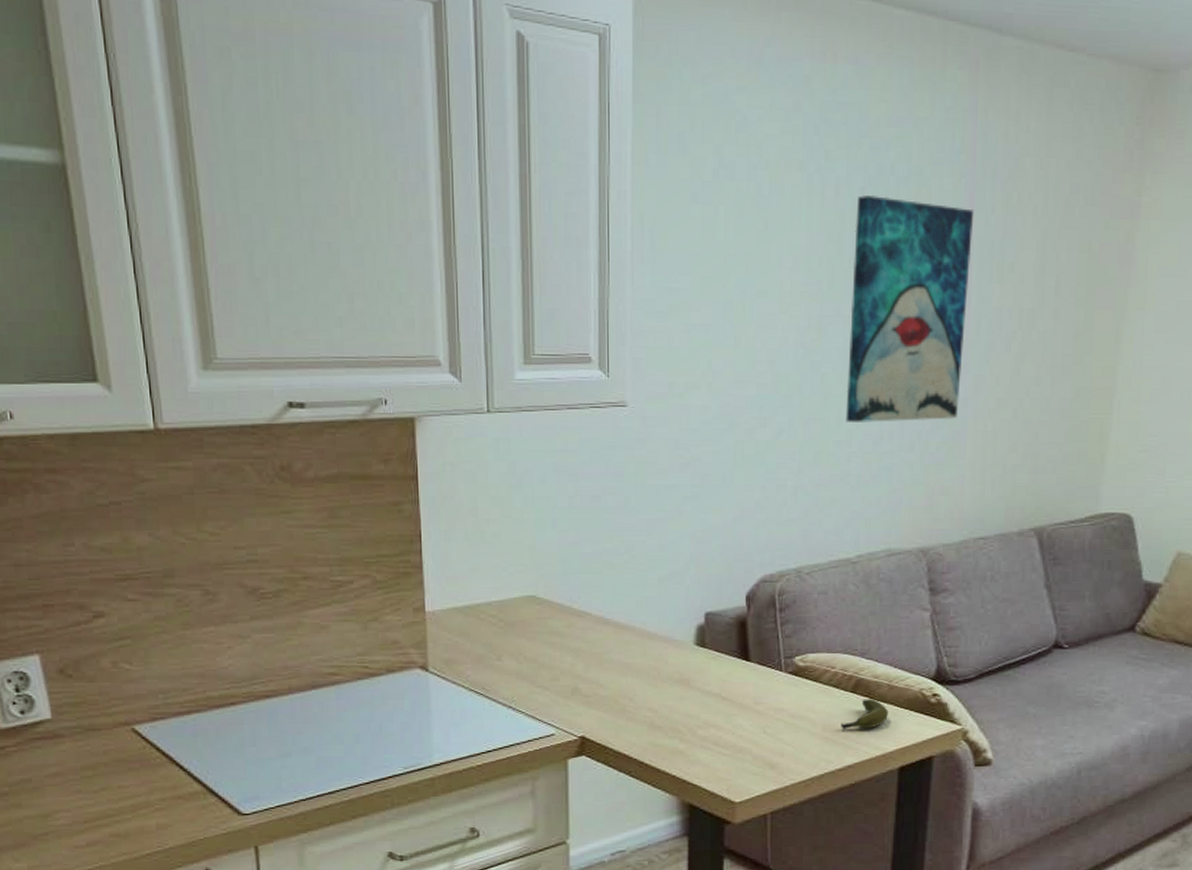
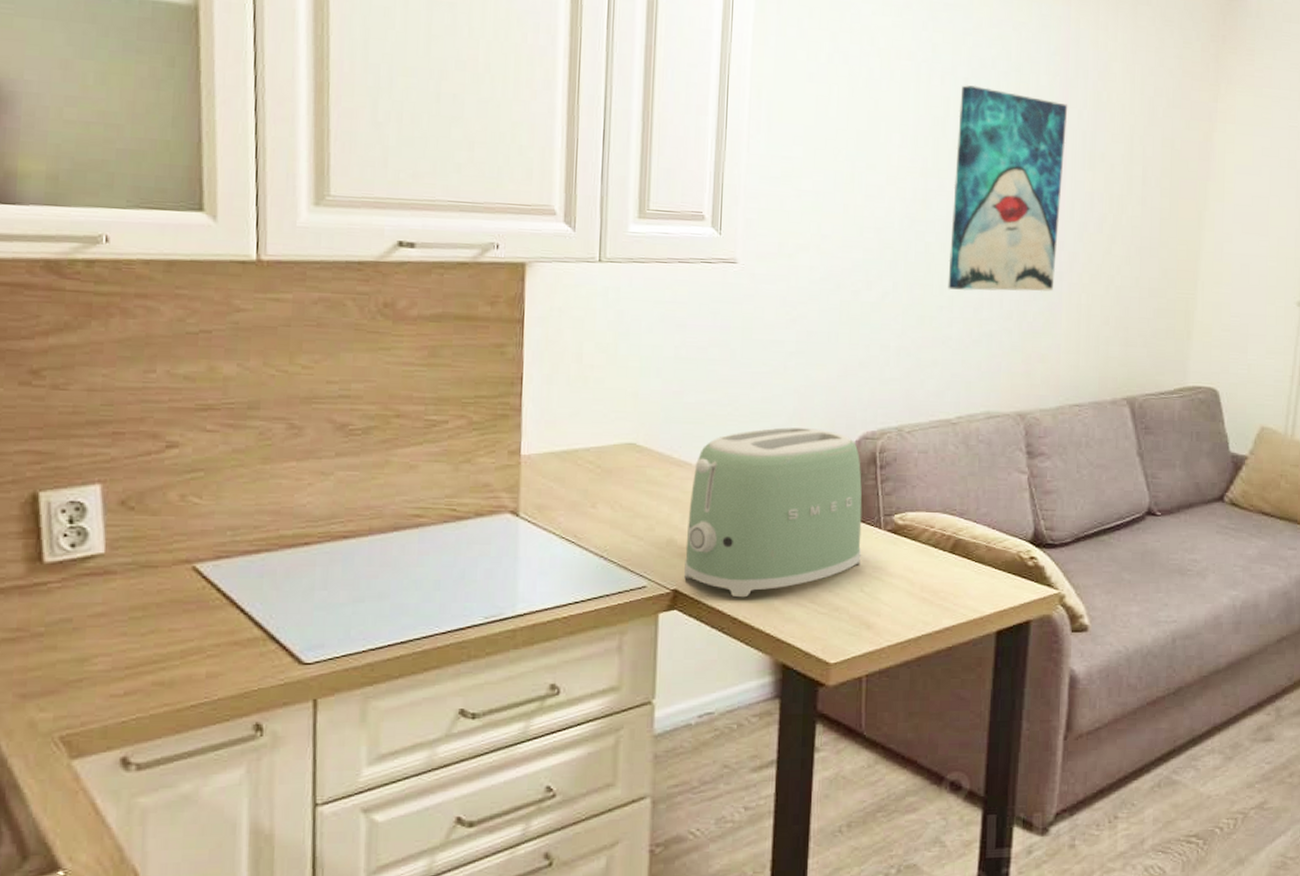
toaster: none [590,574,763,743] -> present [684,427,862,598]
banana: present [841,699,889,729] -> none [939,560,987,590]

